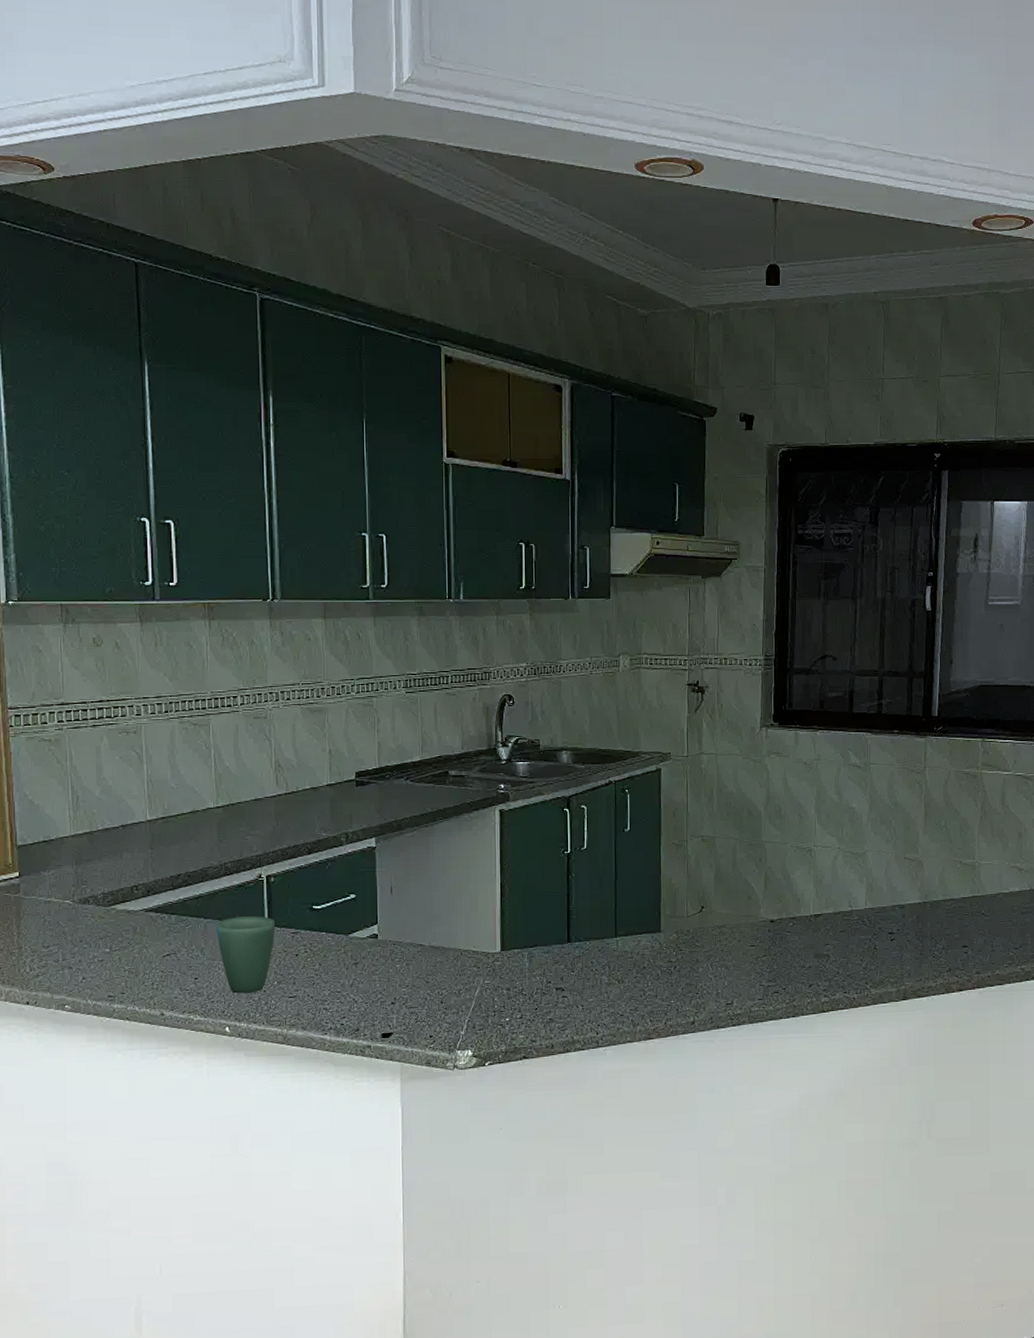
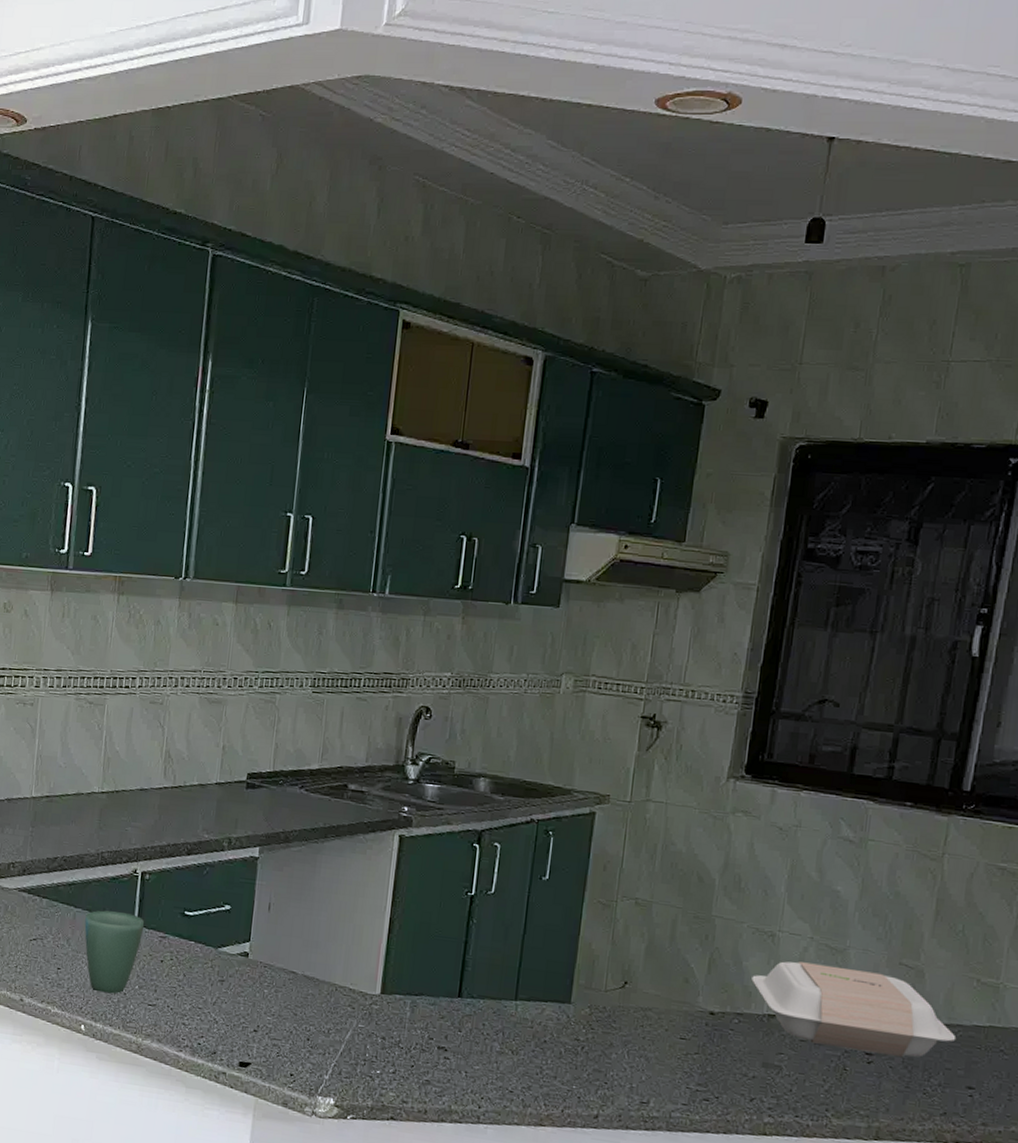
food container: none [798,868,951,932] -> present [751,961,957,1058]

